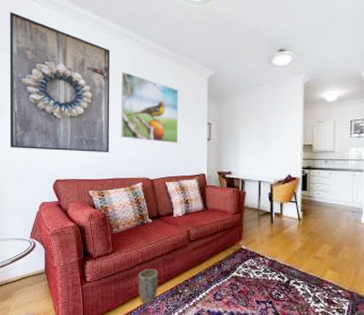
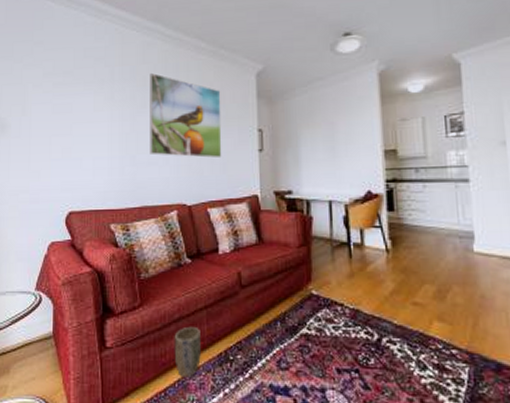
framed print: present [9,11,110,152] -> none [14,13,136,175]

